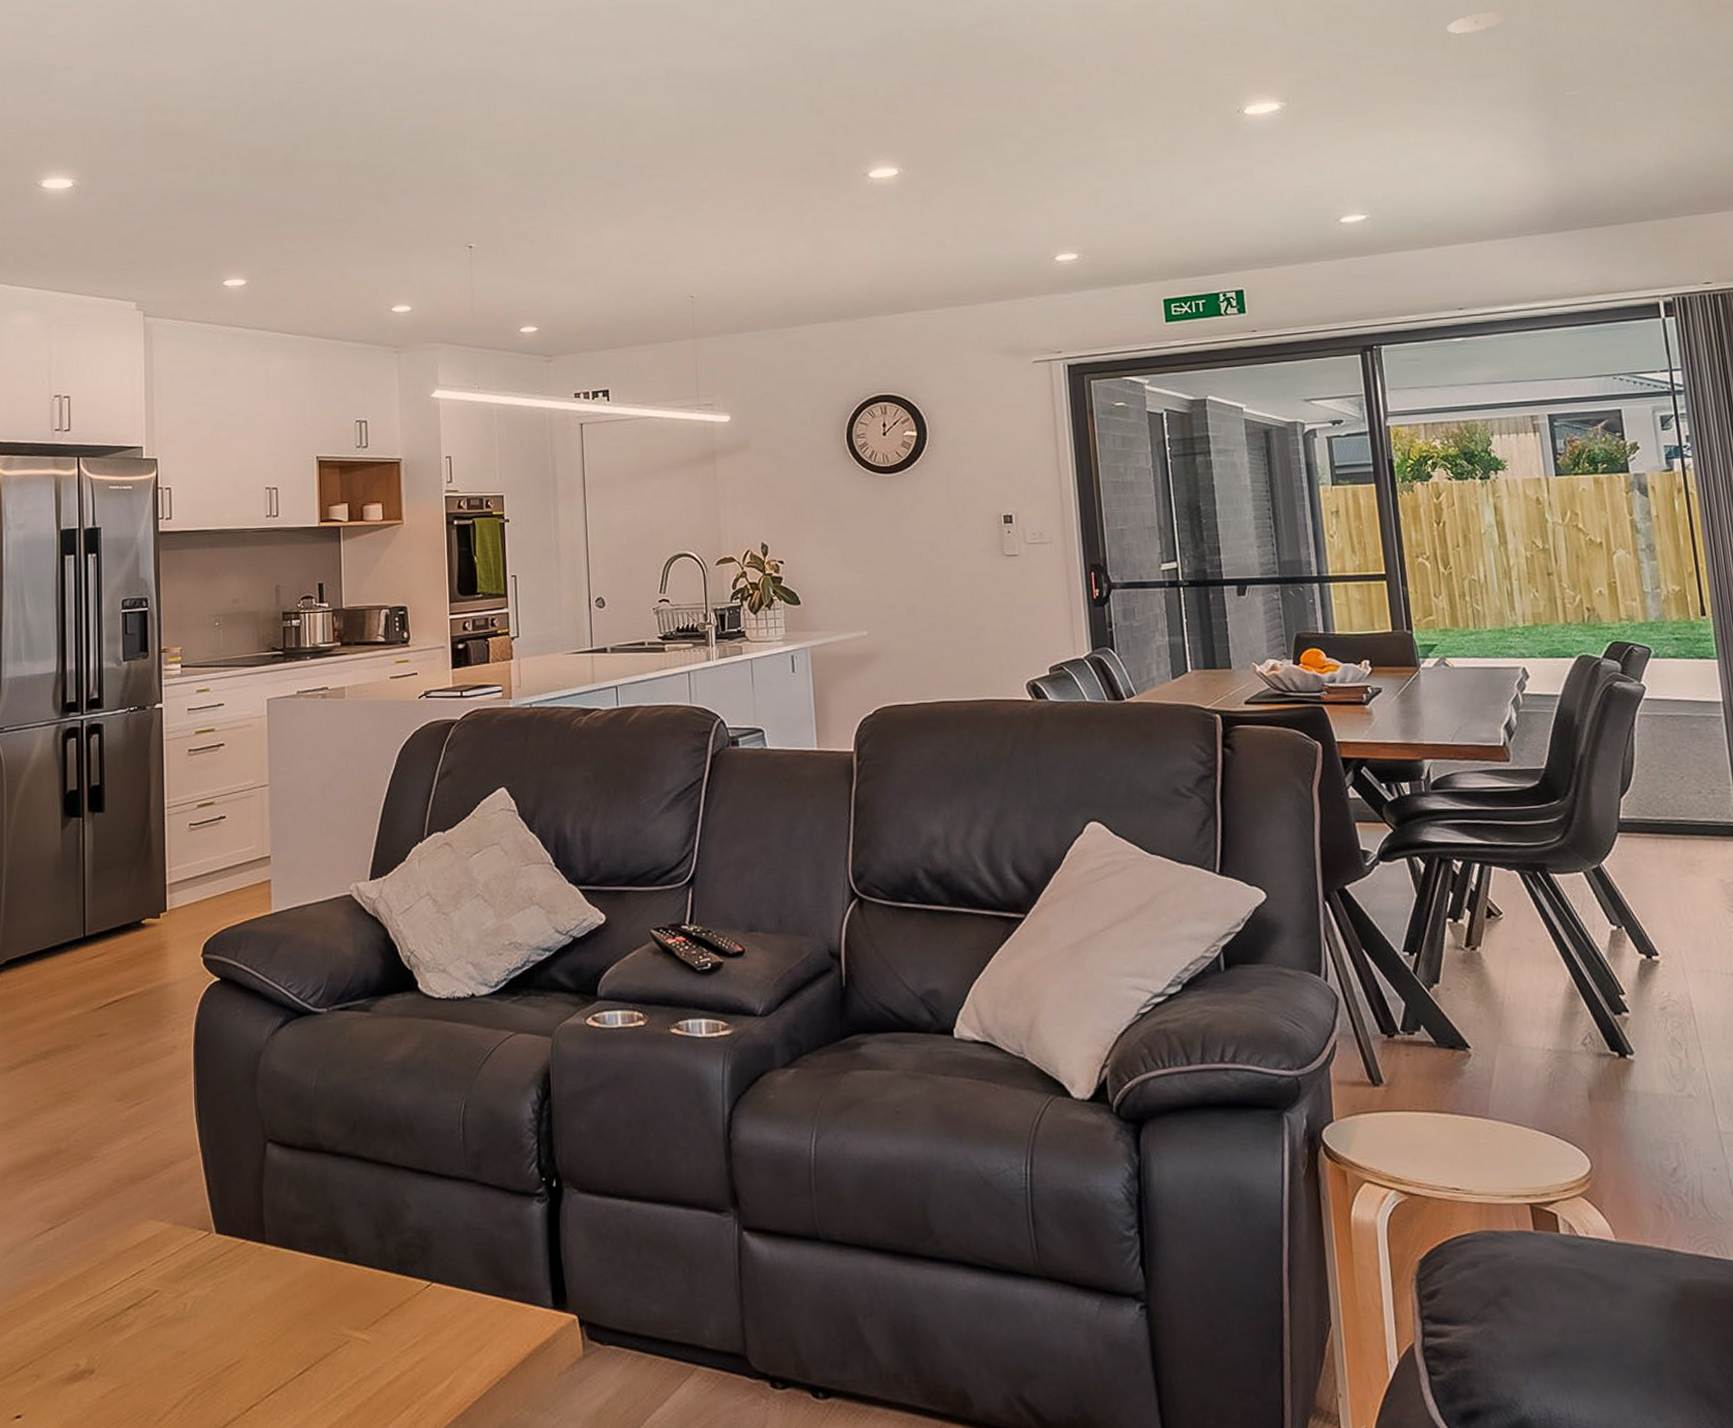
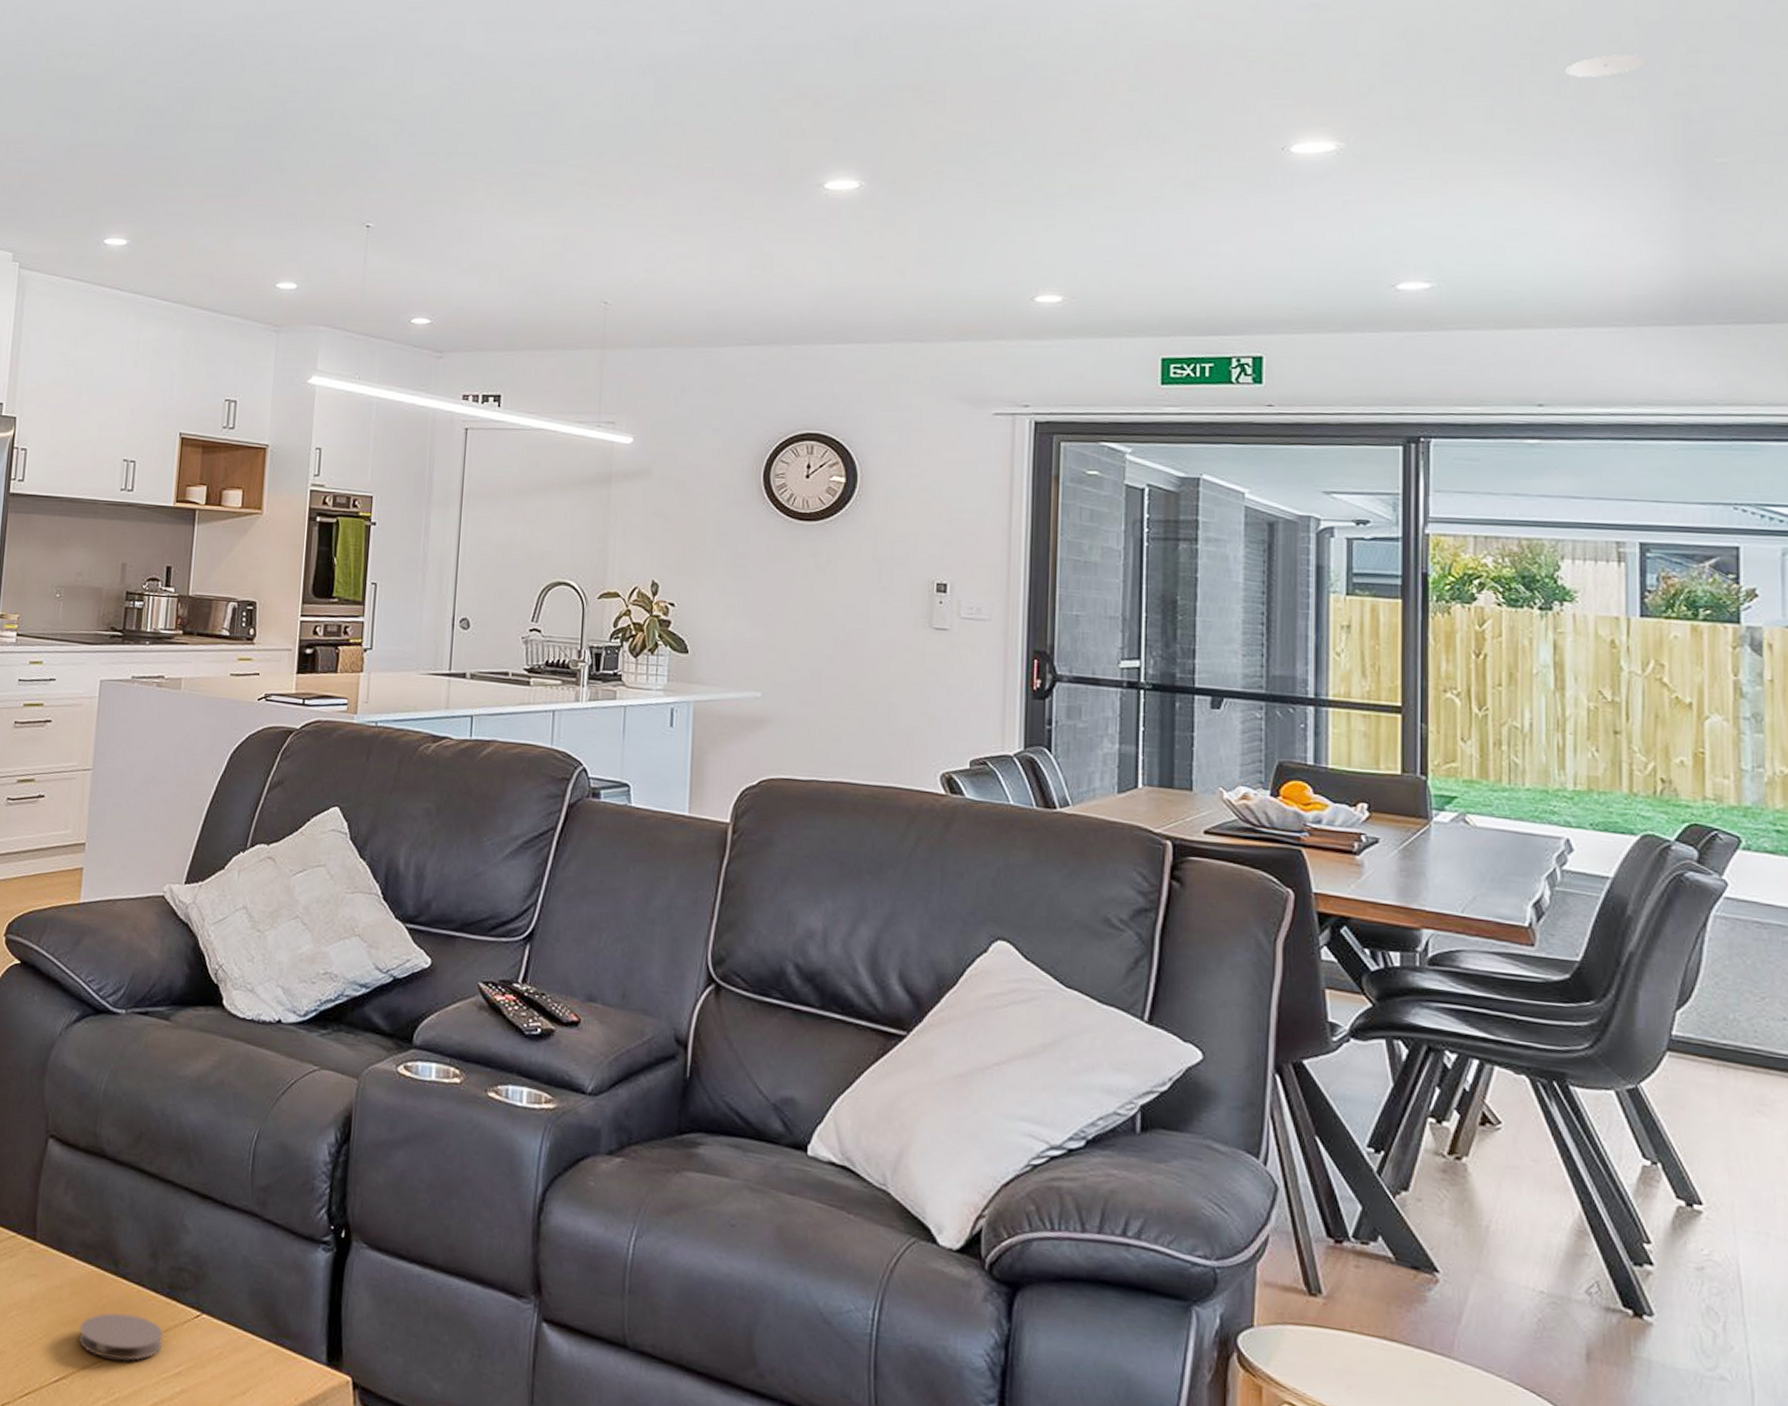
coaster: none [317,1296,398,1343] -> present [78,1312,163,1362]

